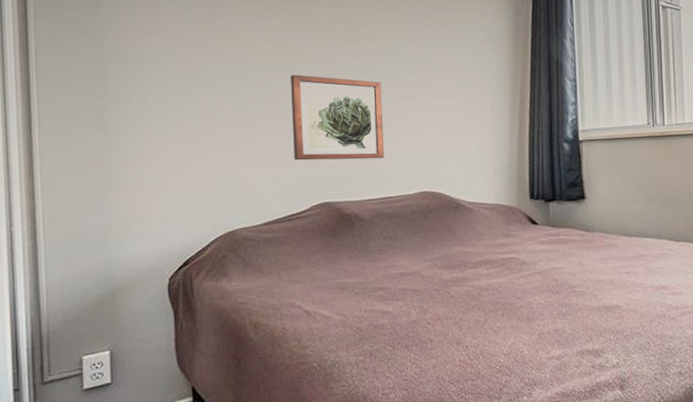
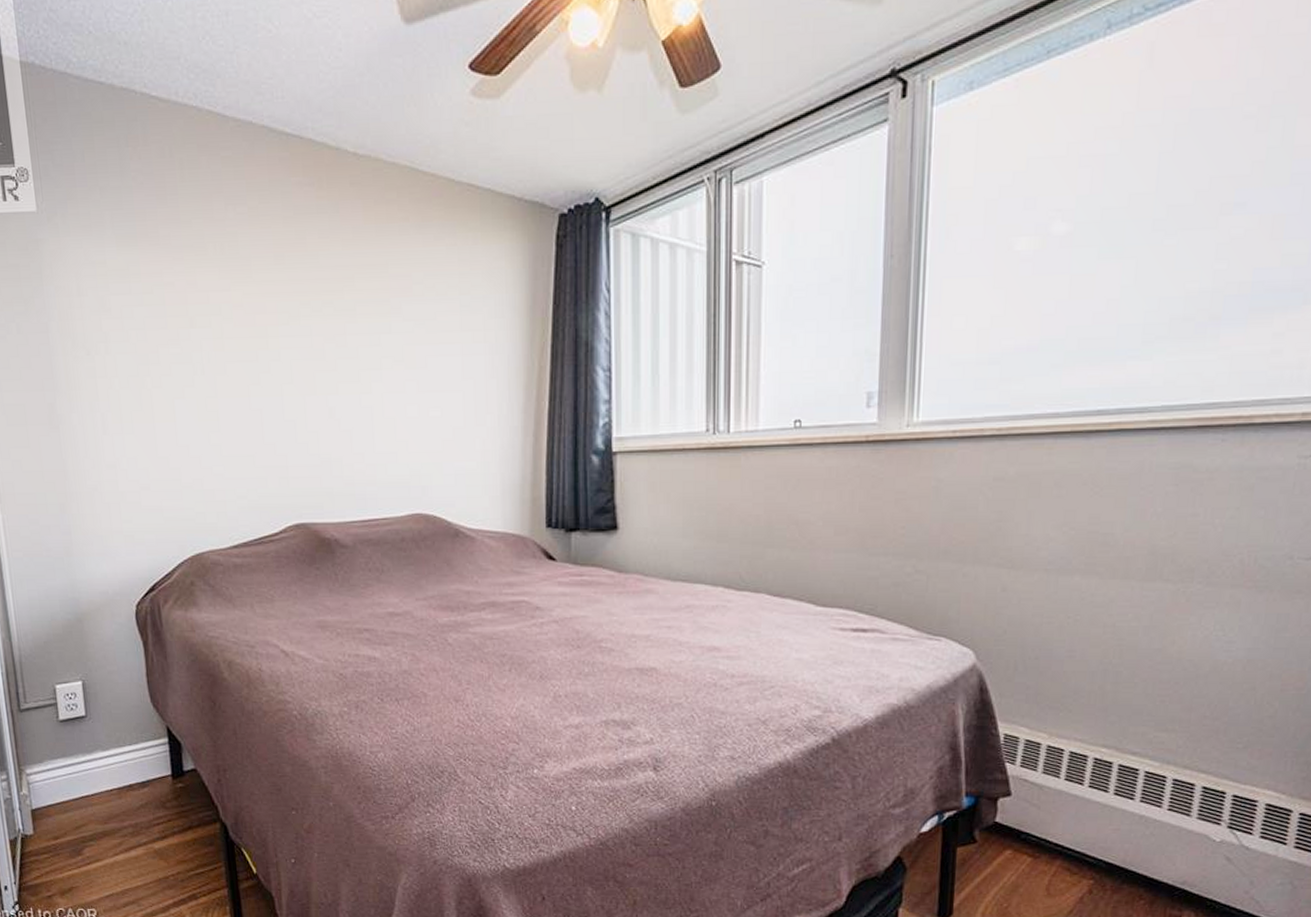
wall art: present [291,74,384,161] -> none [256,362,368,472]

